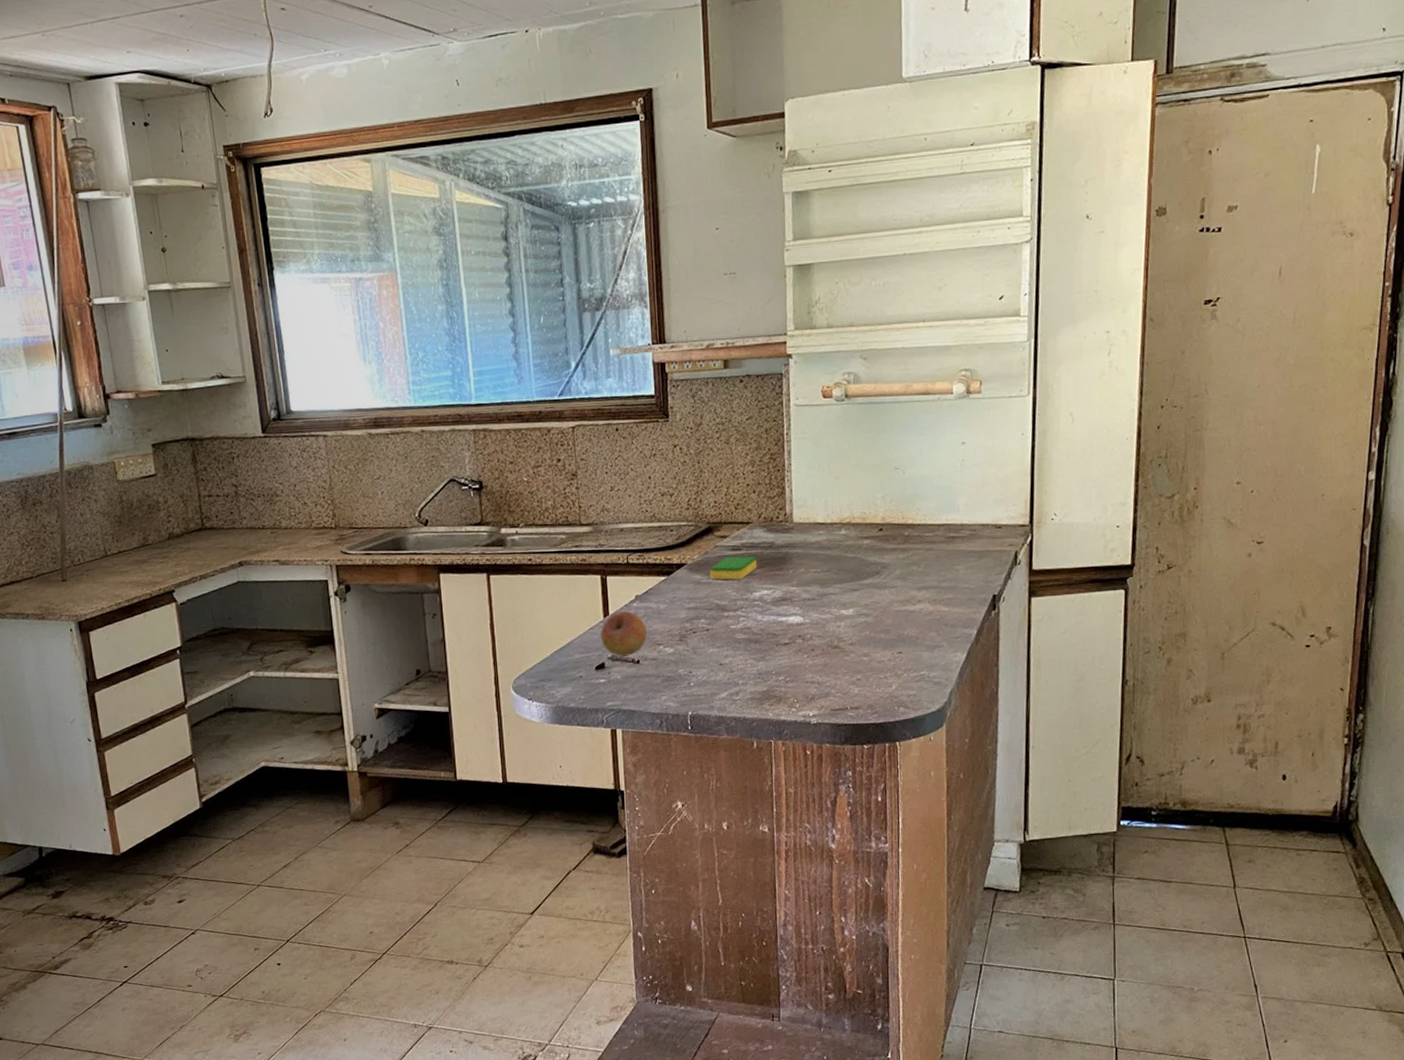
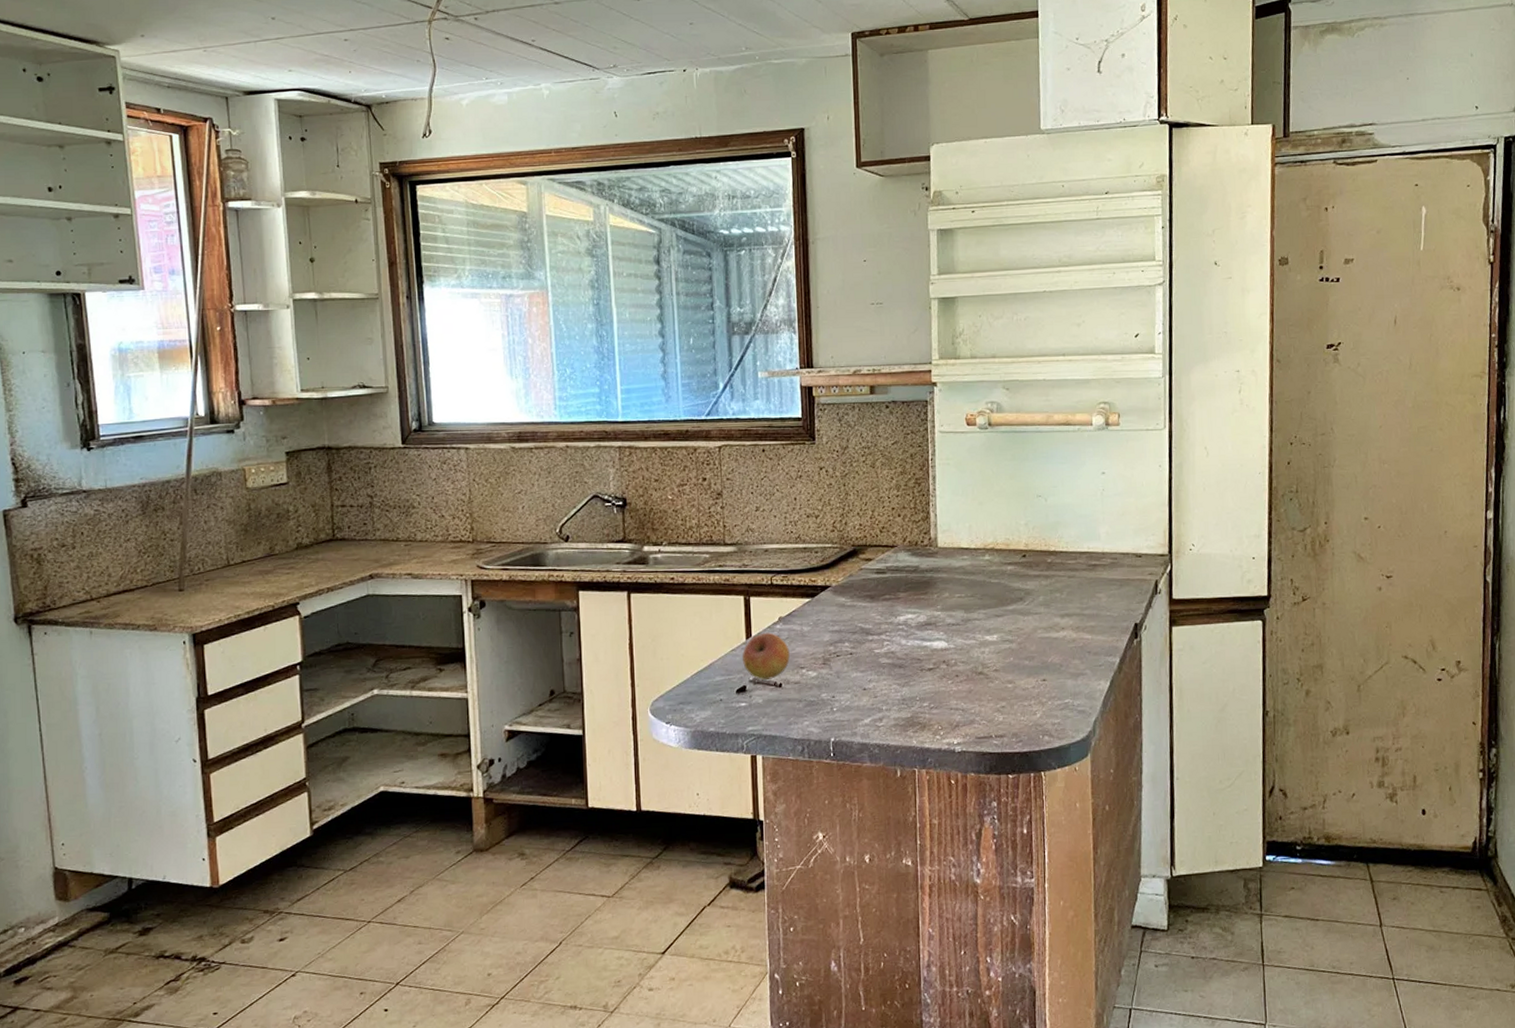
dish sponge: present [709,556,757,580] -> none [854,579,901,604]

